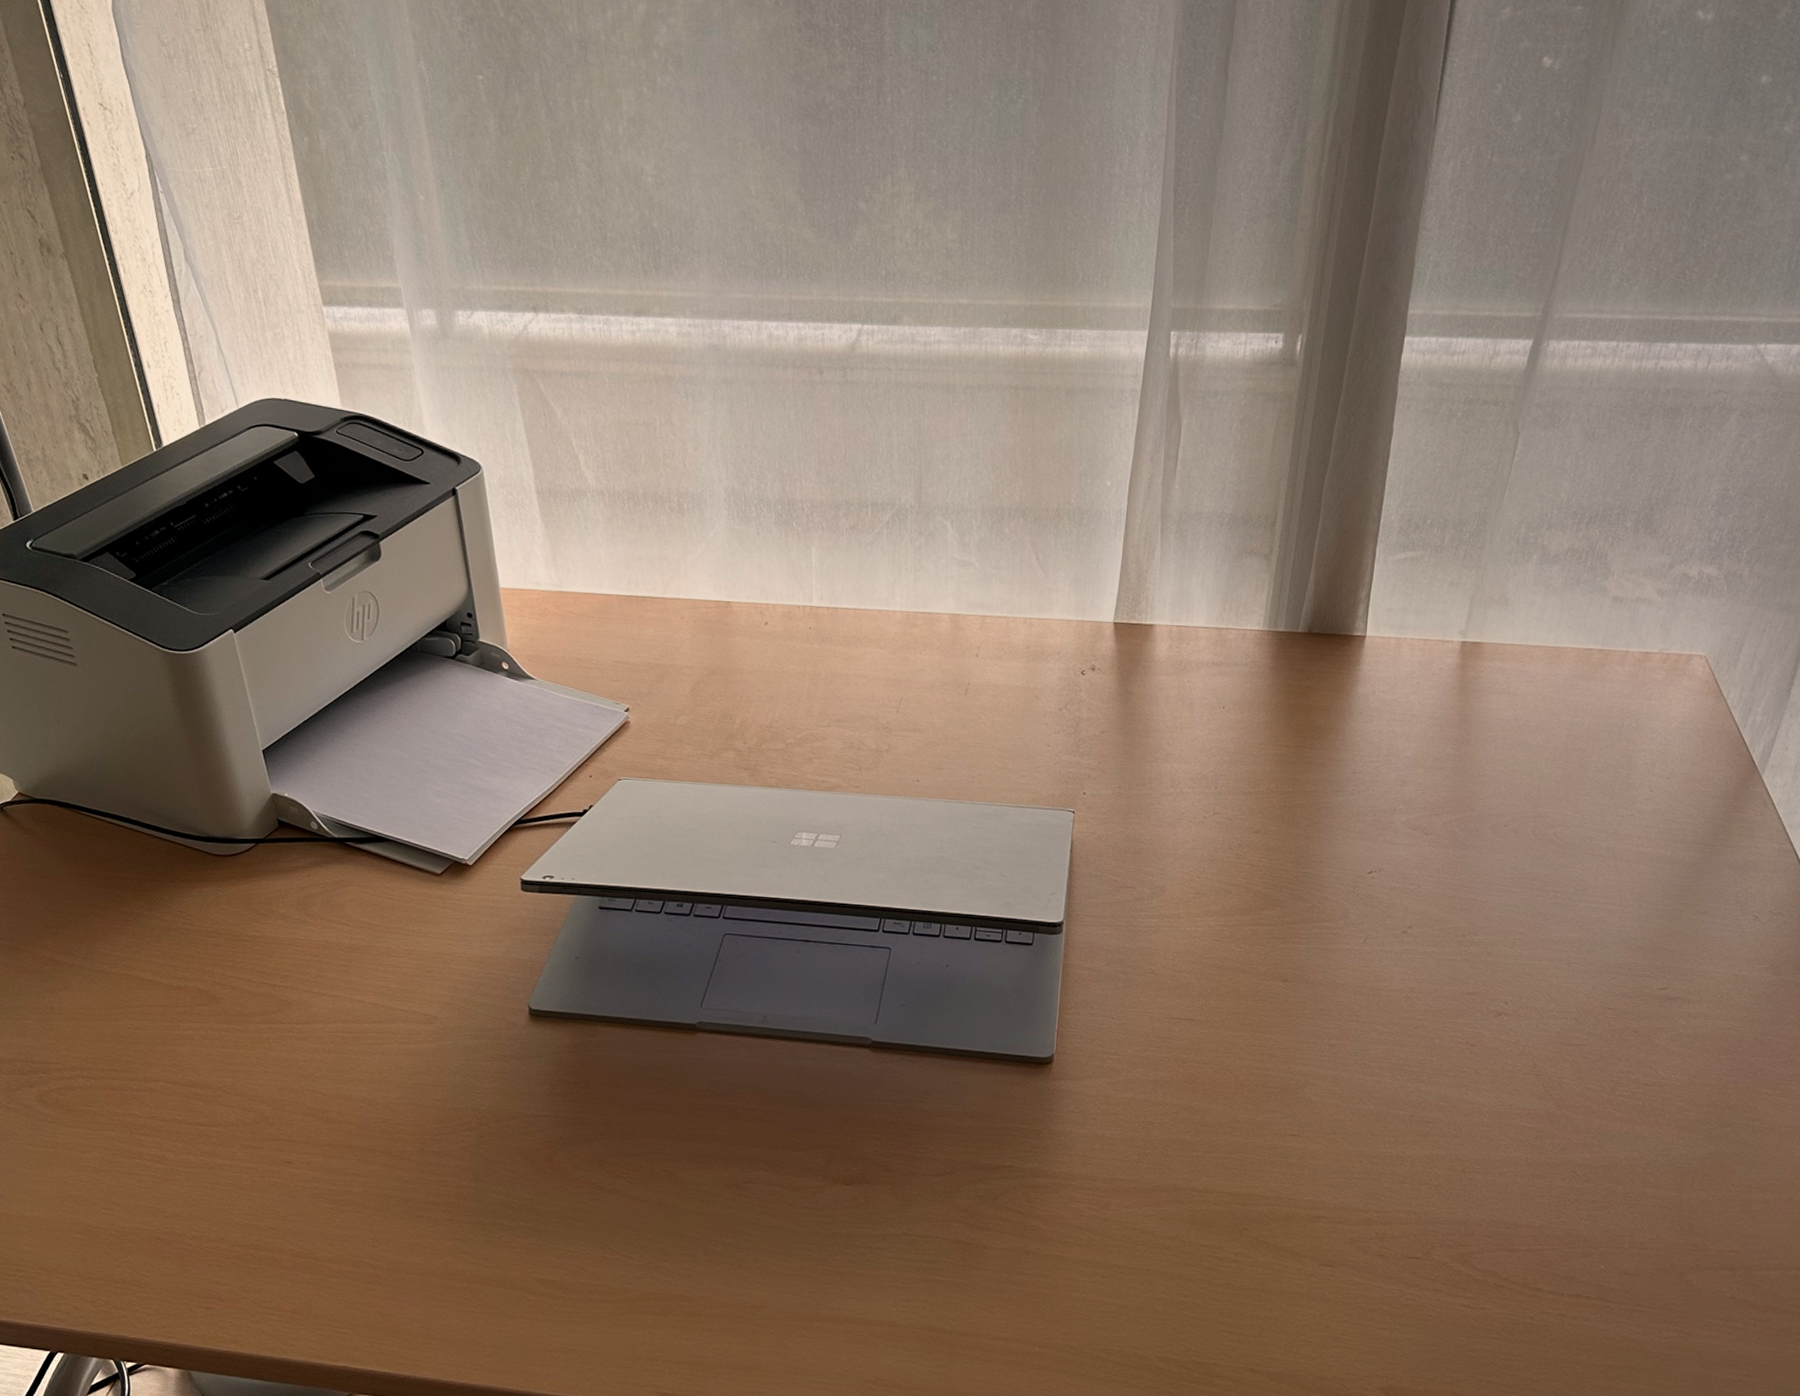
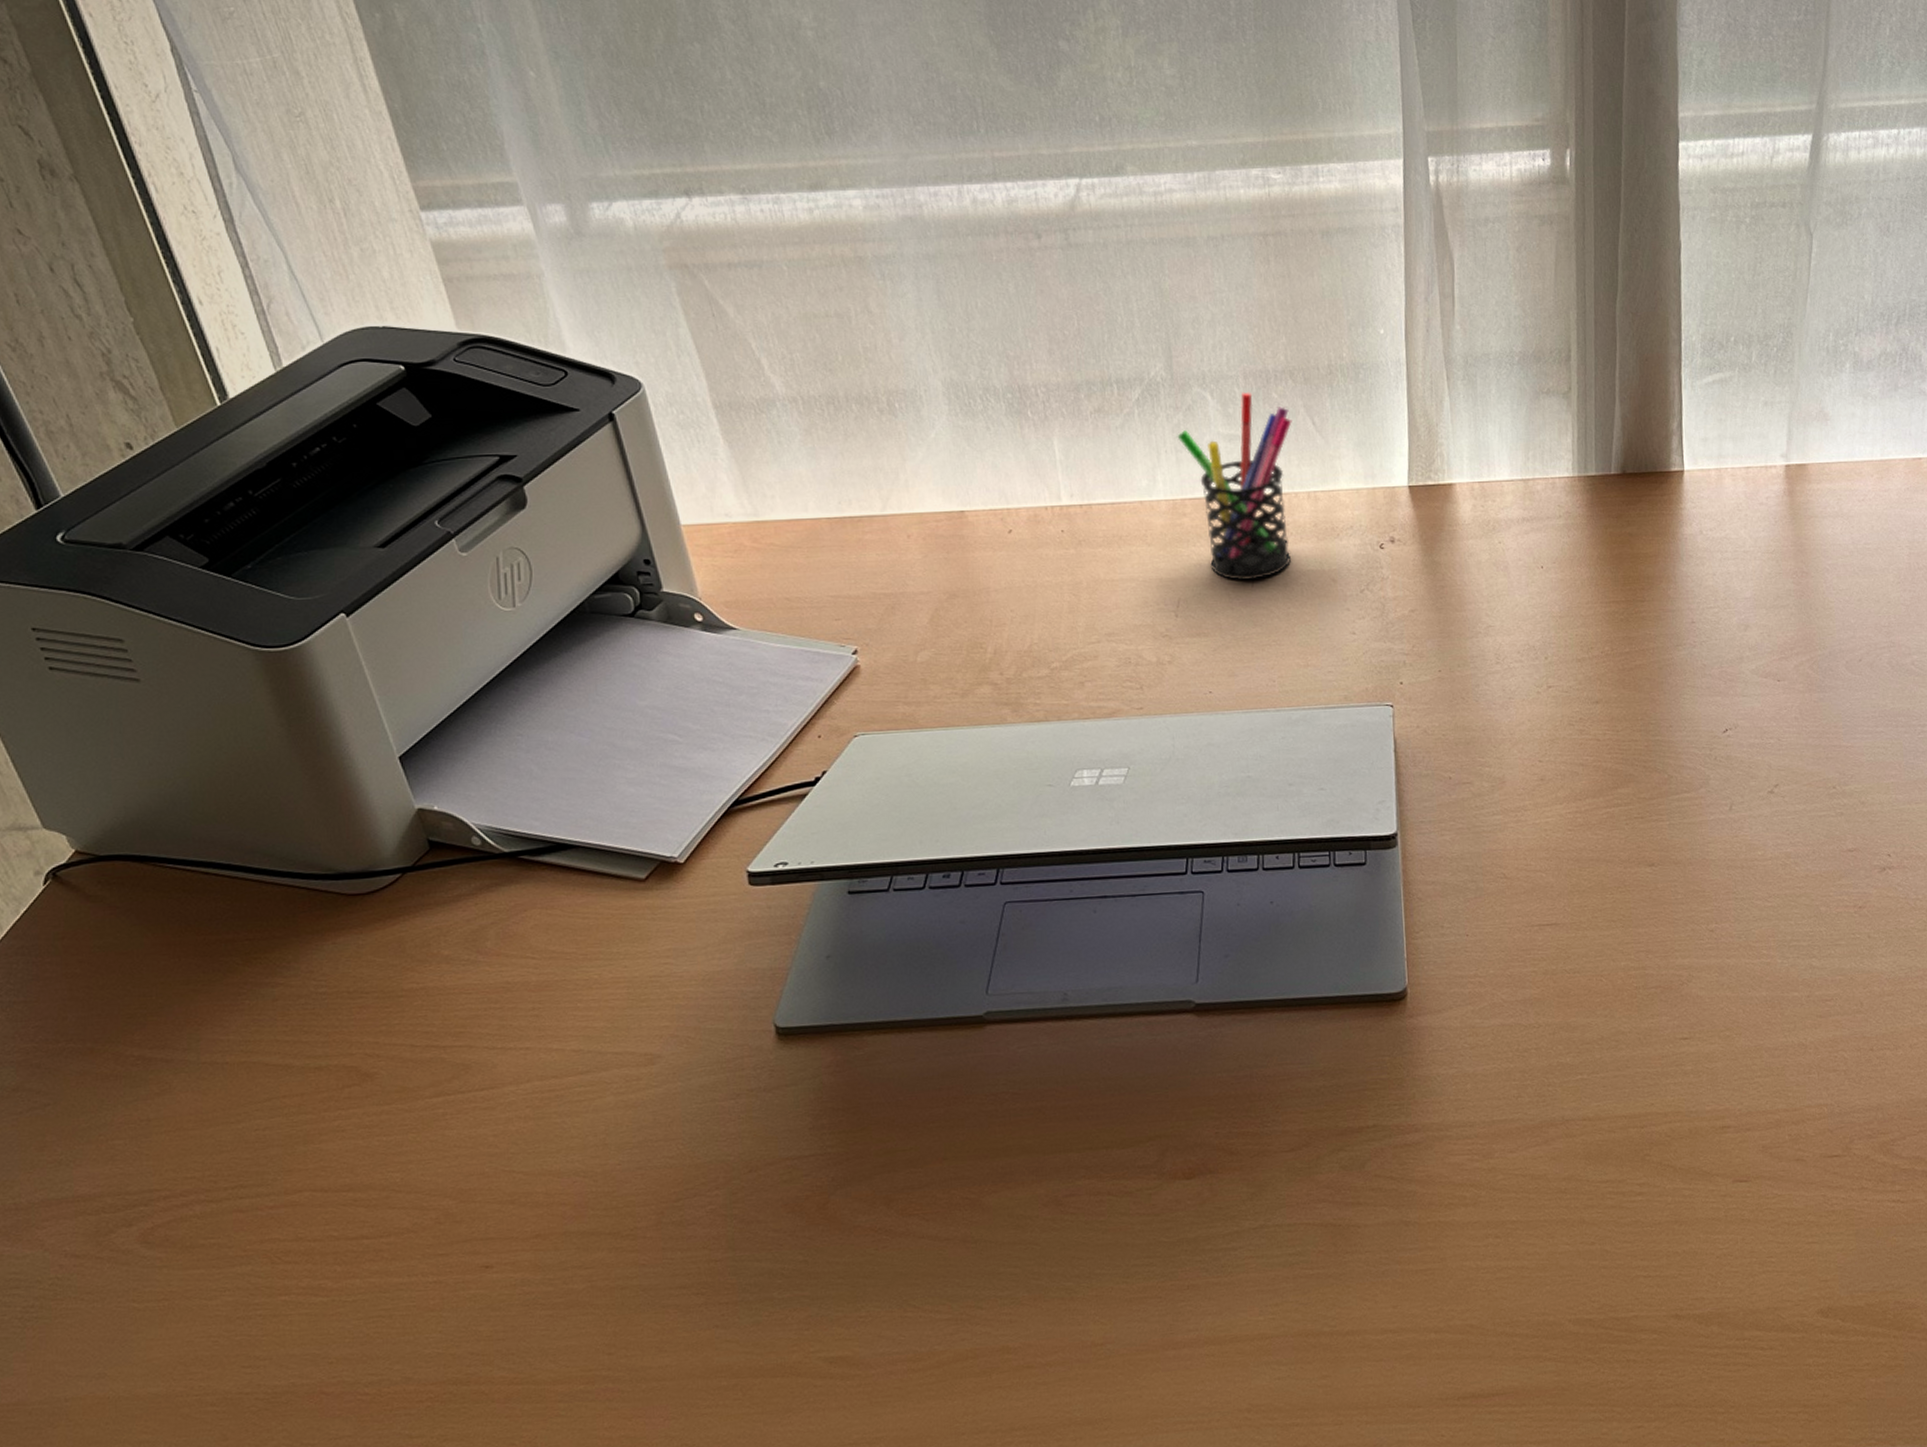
pen holder: none [917,524,1019,689] -> present [1177,391,1292,580]

